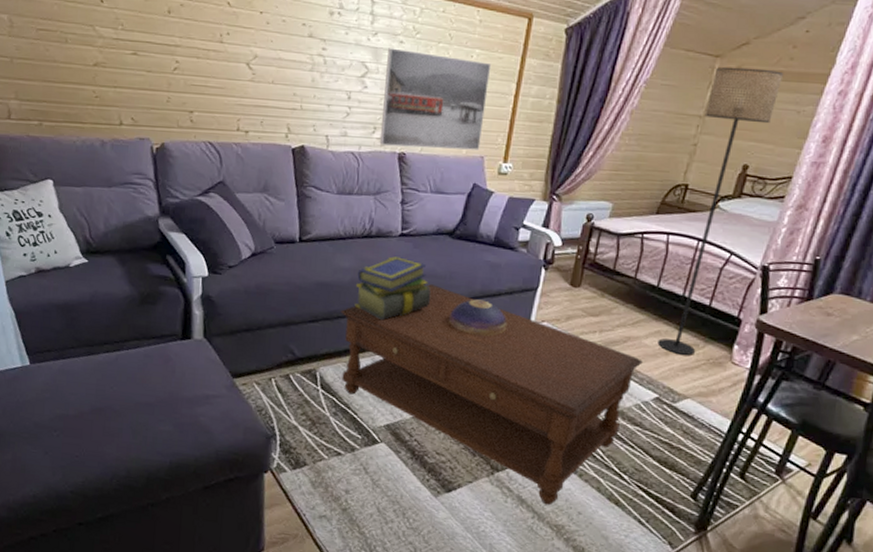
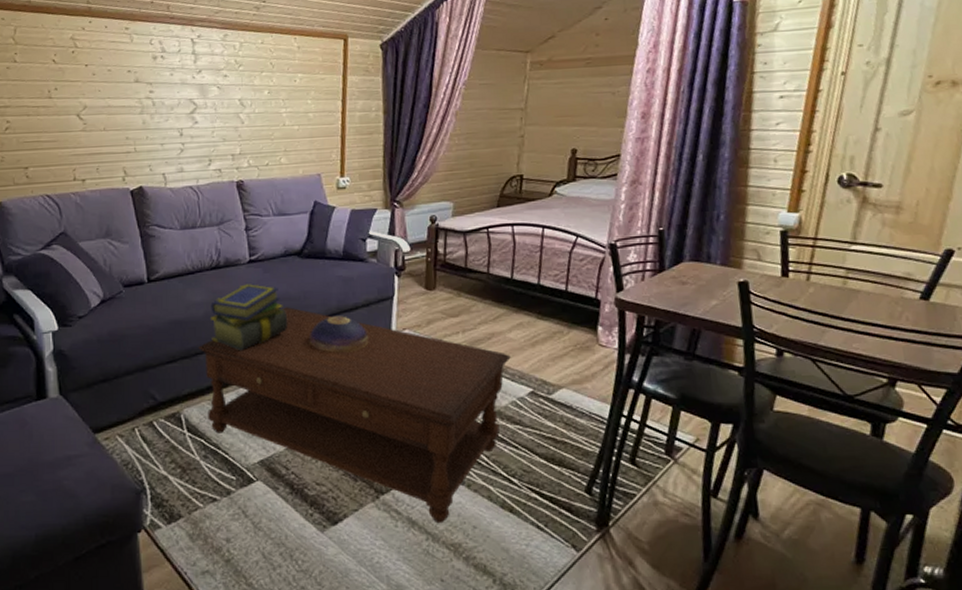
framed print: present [379,48,492,150] -> none [214,82,316,176]
floor lamp: present [657,67,784,355] -> none [522,58,593,344]

